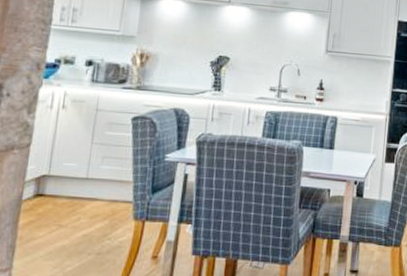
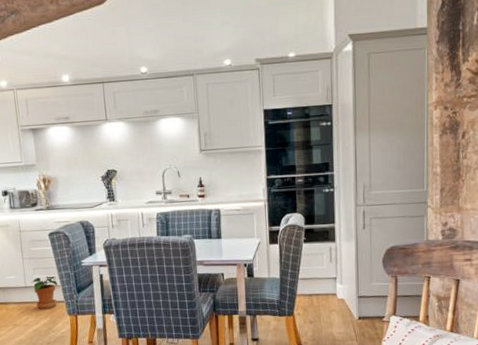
potted plant: none [94,168,130,210] -> present [31,276,58,310]

